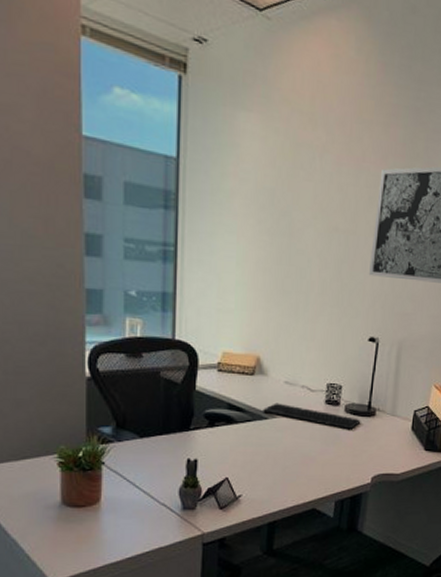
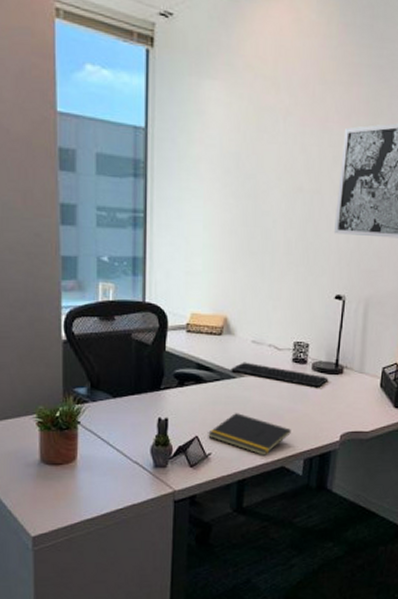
notepad: none [238,455,323,497] -> present [208,413,291,455]

